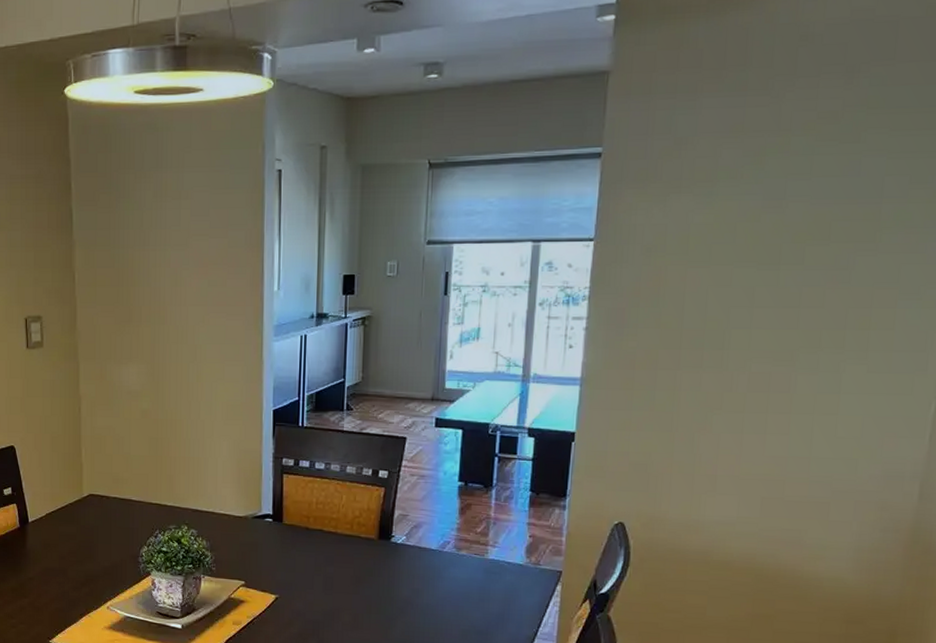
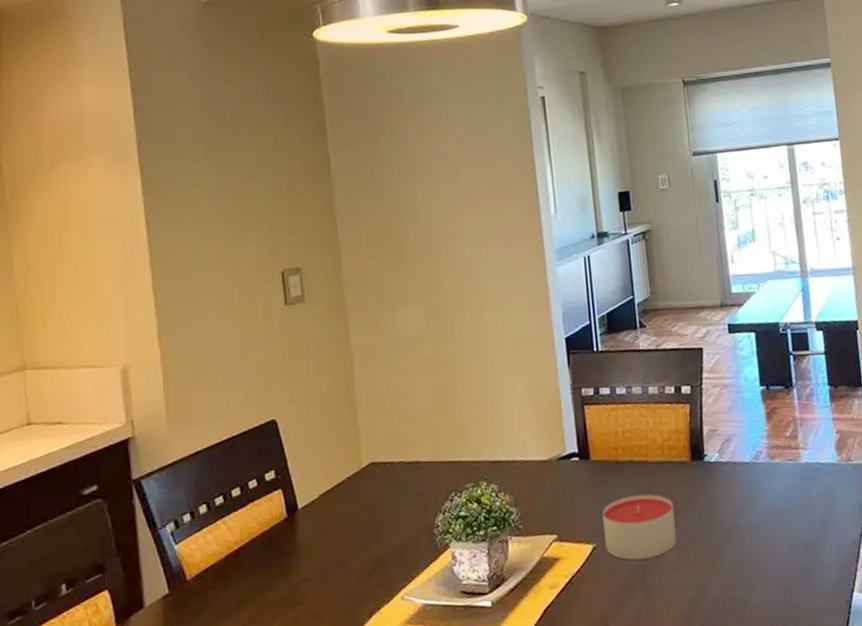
candle: none [287,560,356,616] -> present [602,494,676,561]

